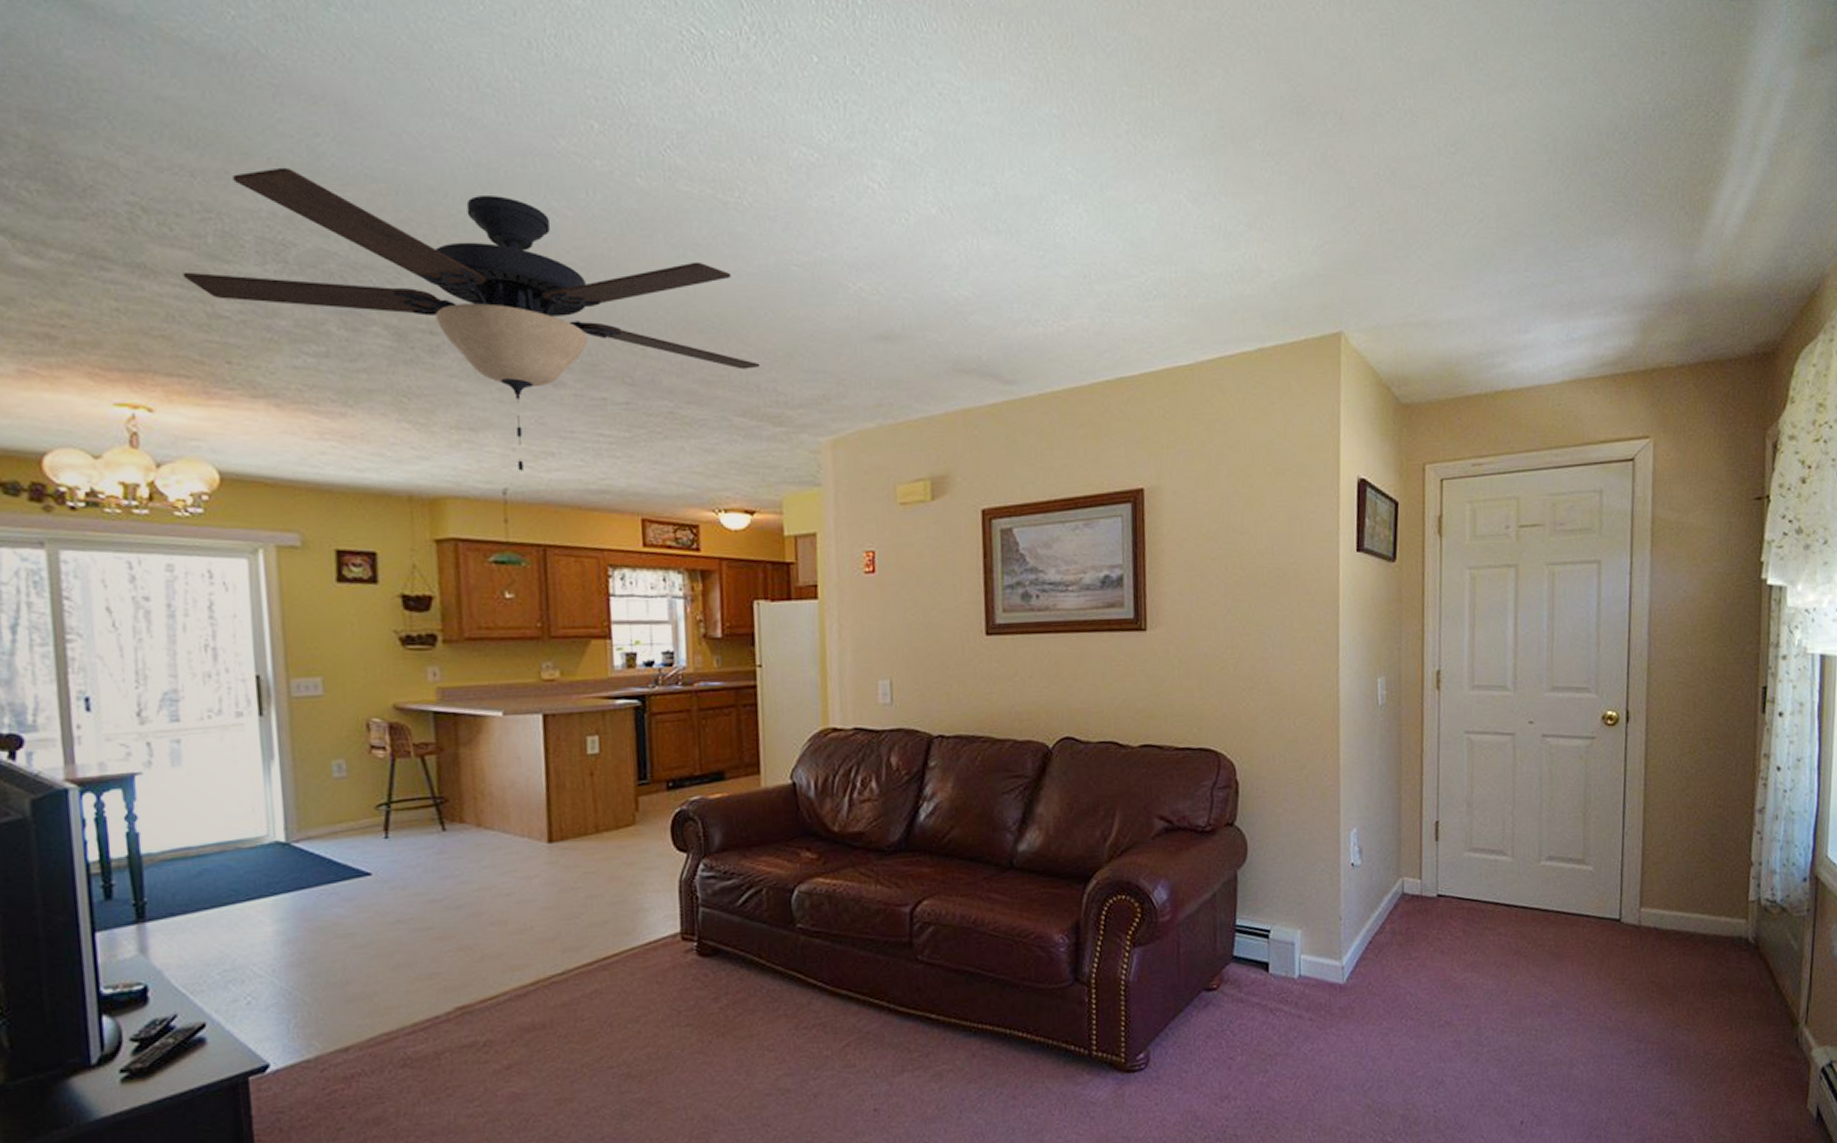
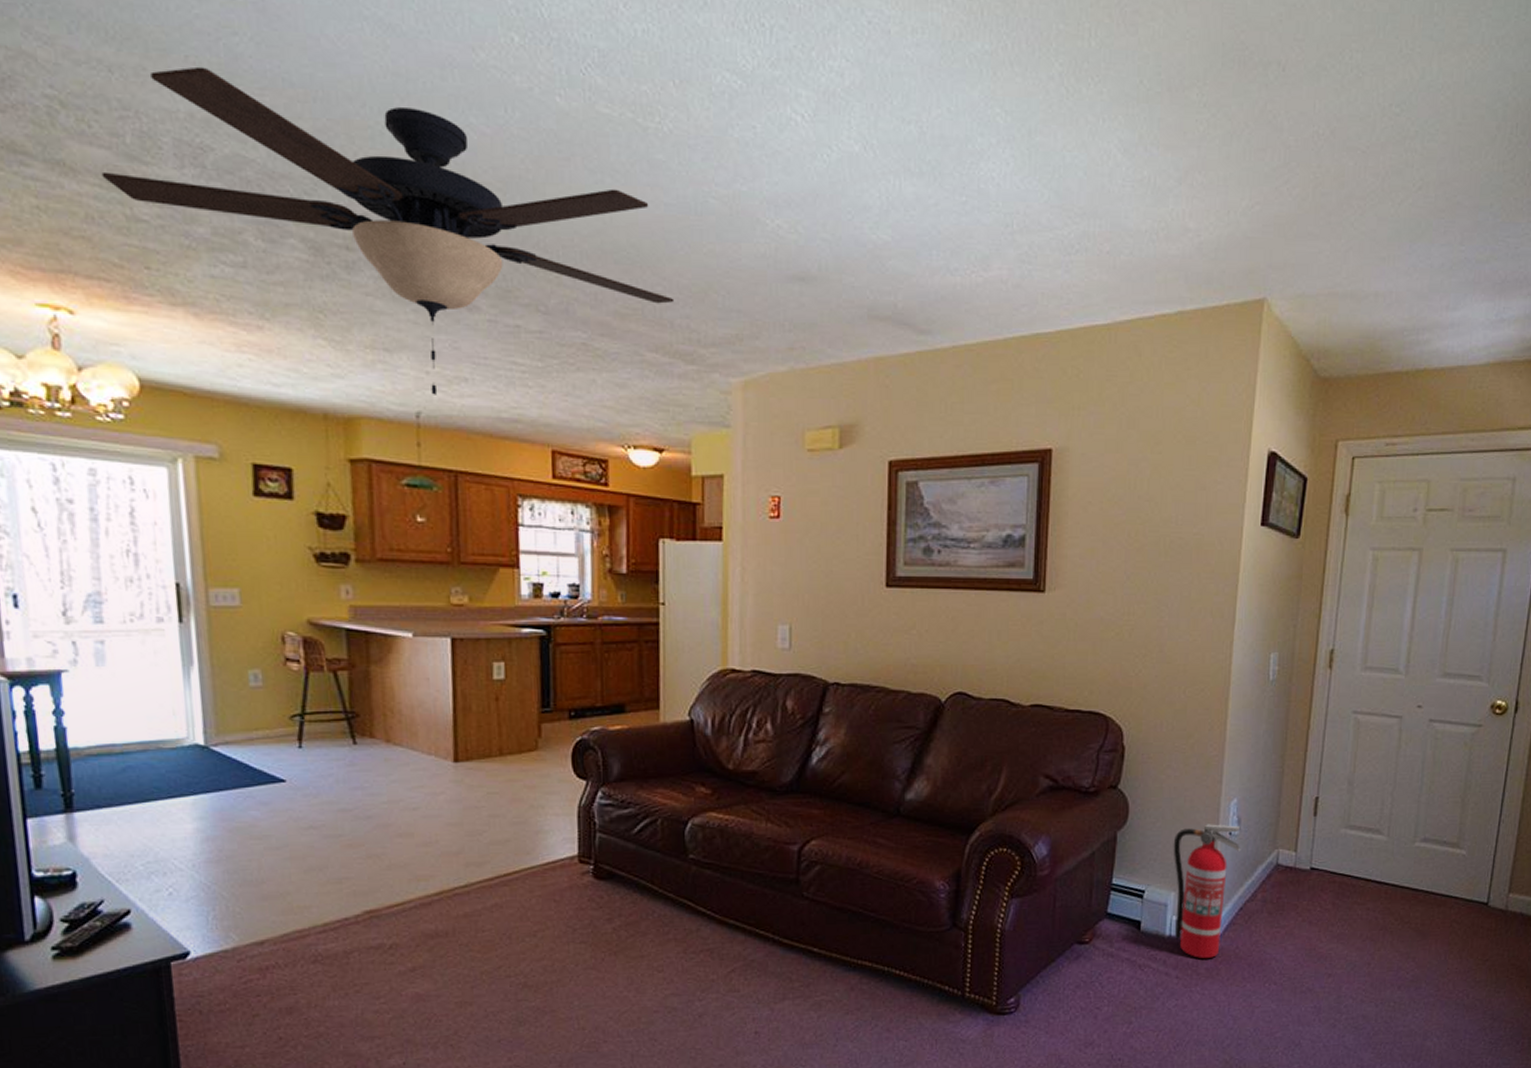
fire extinguisher: none [1295,856,1365,998] -> present [1173,824,1241,958]

